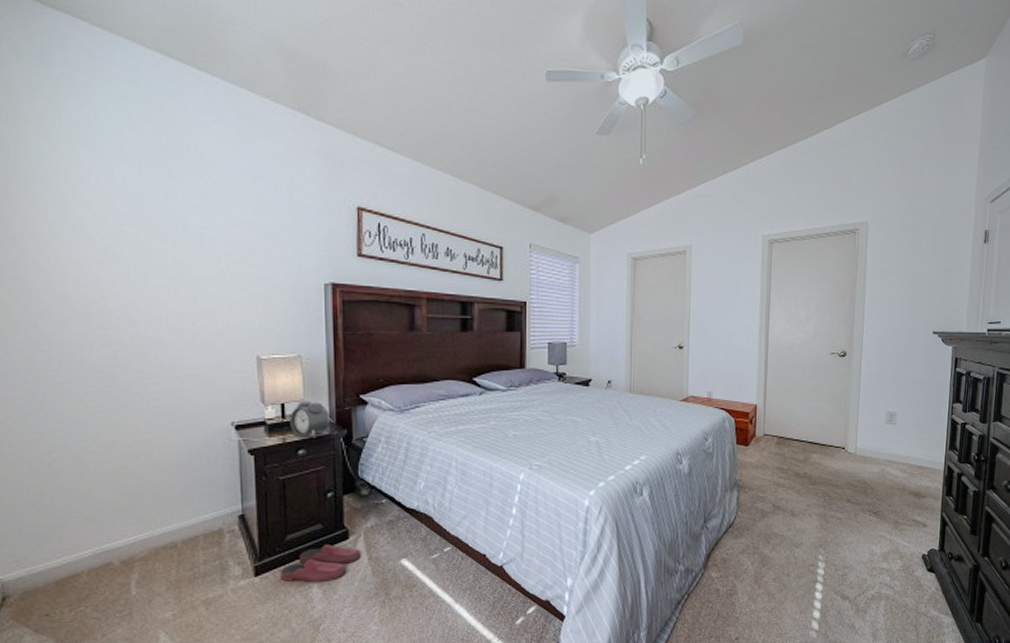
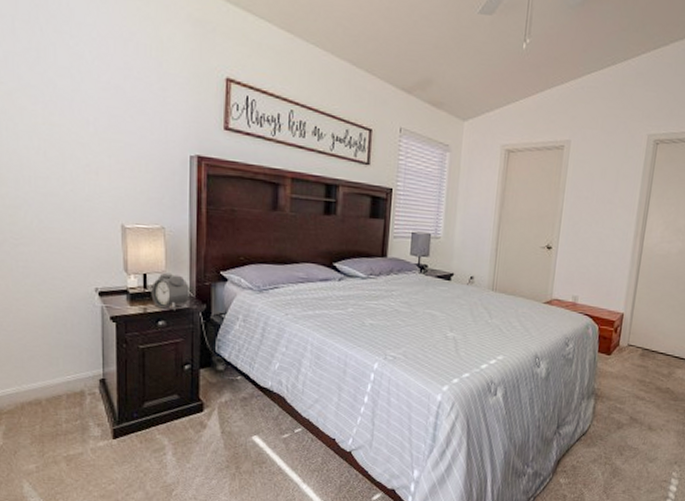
slippers: present [281,543,361,583] -> none [137,414,214,451]

